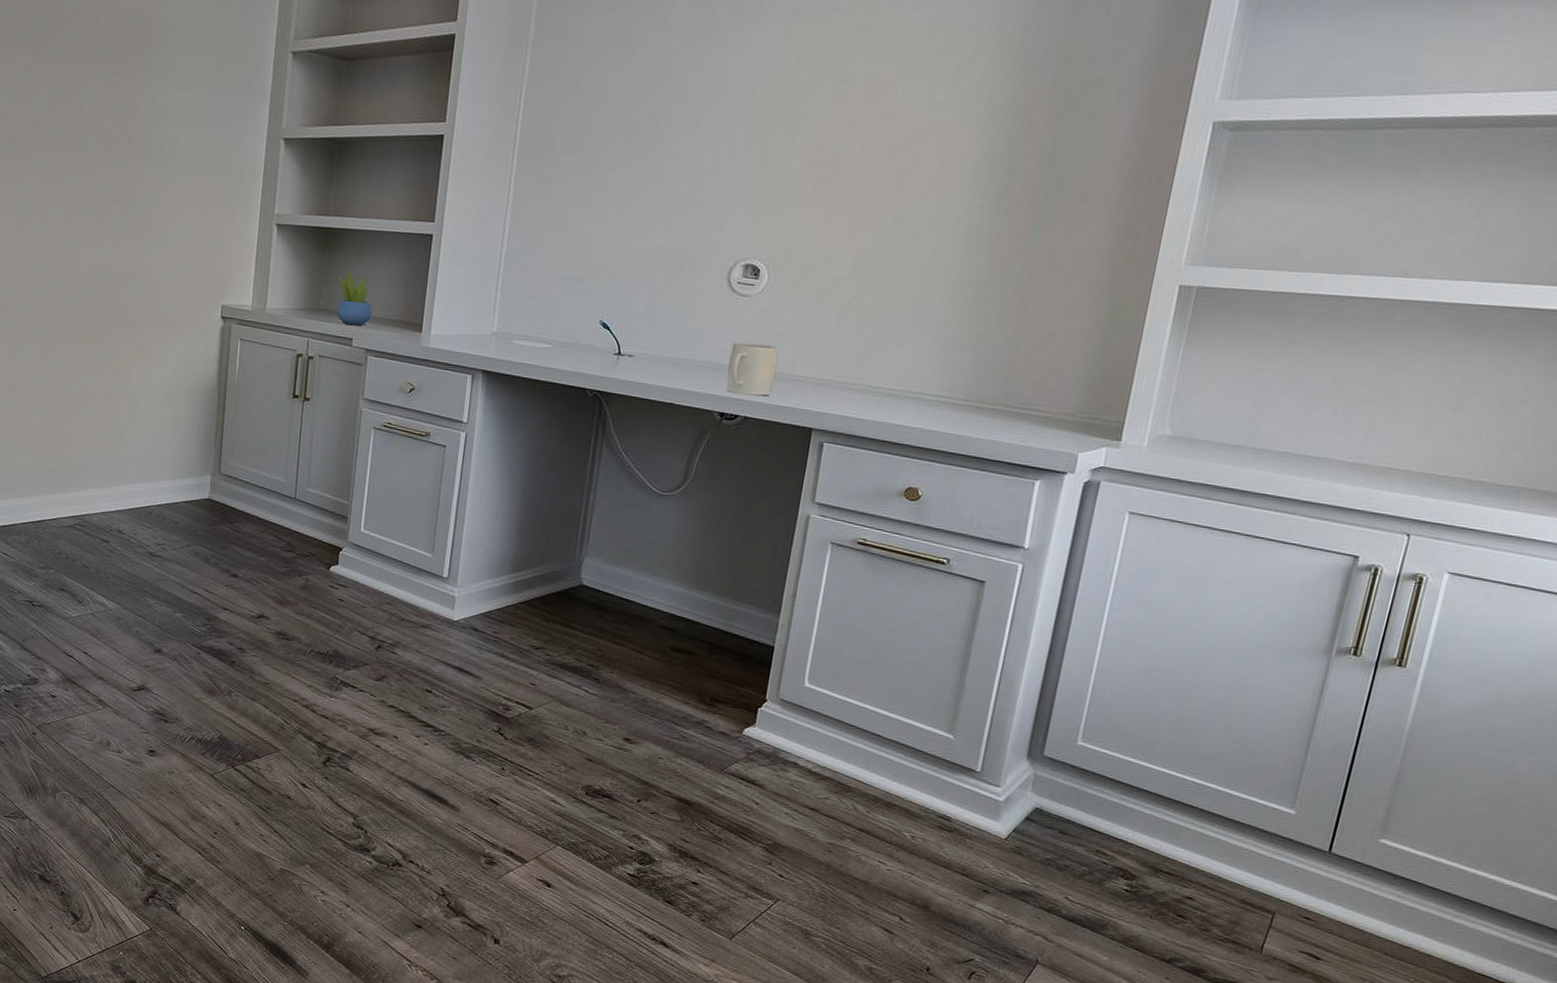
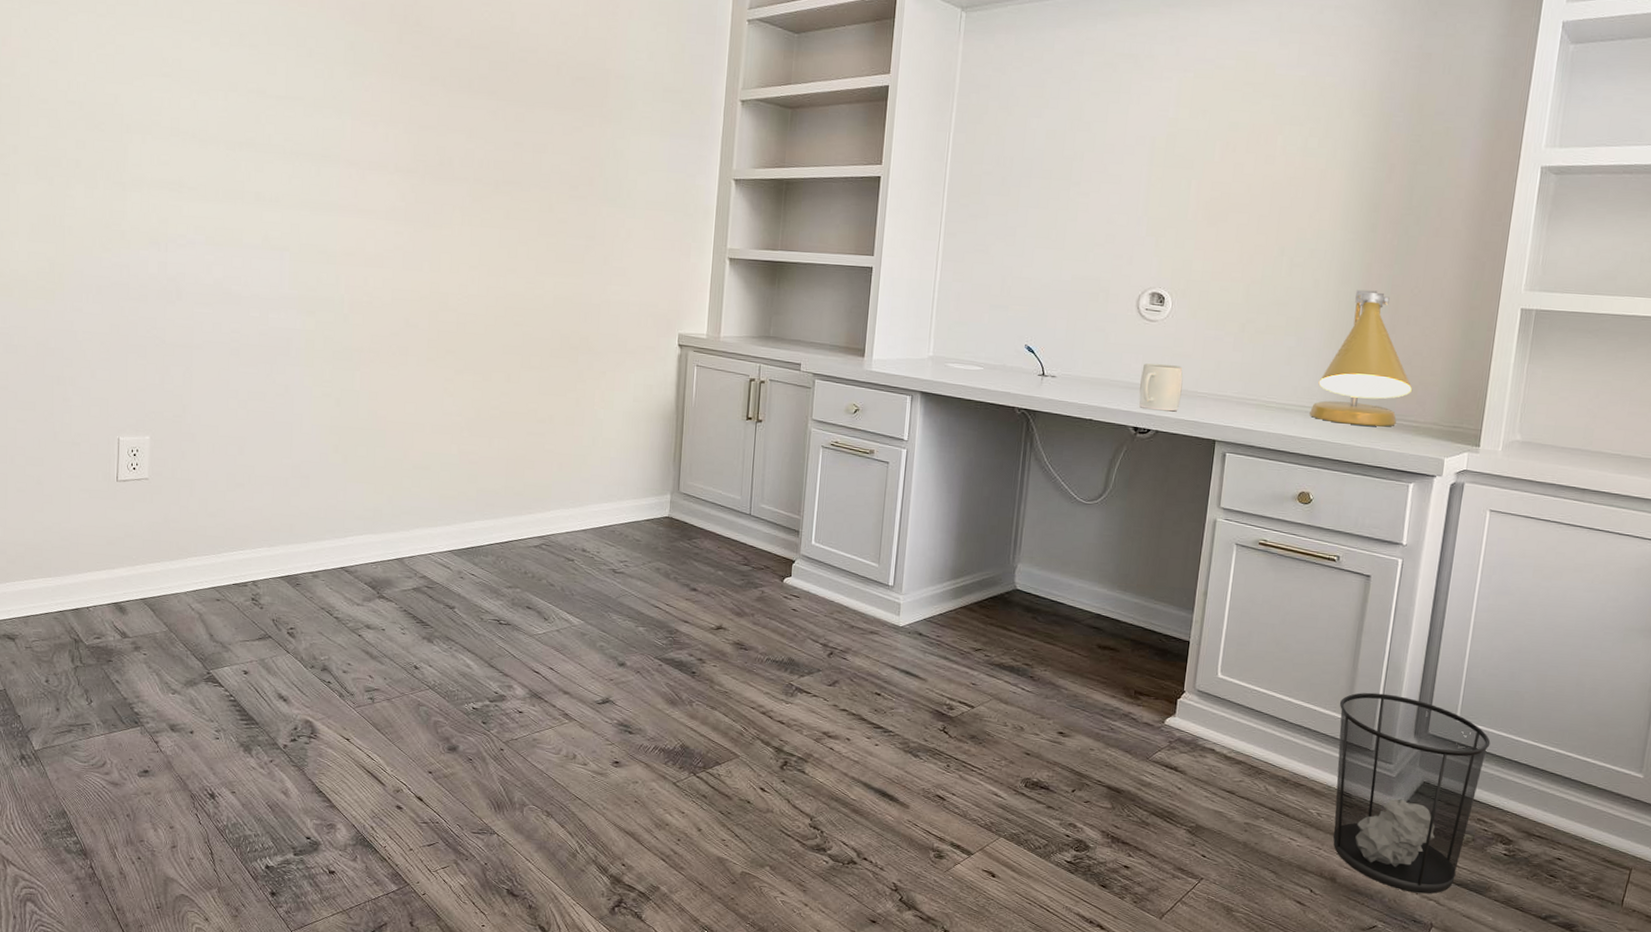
succulent plant: present [337,269,372,325] -> none [786,299,819,351]
table lamp: none [922,262,1044,417] -> present [1309,289,1412,427]
waste bin: none [928,708,1116,929] -> present [1333,692,1491,894]

